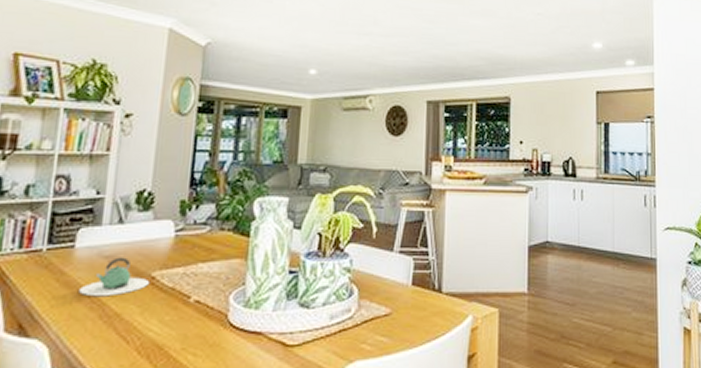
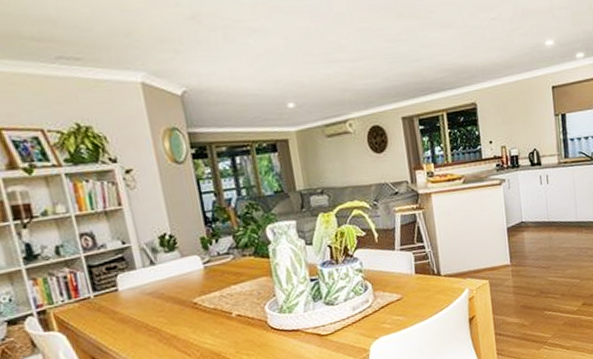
teapot: present [79,257,151,297] -> none [134,291,194,327]

